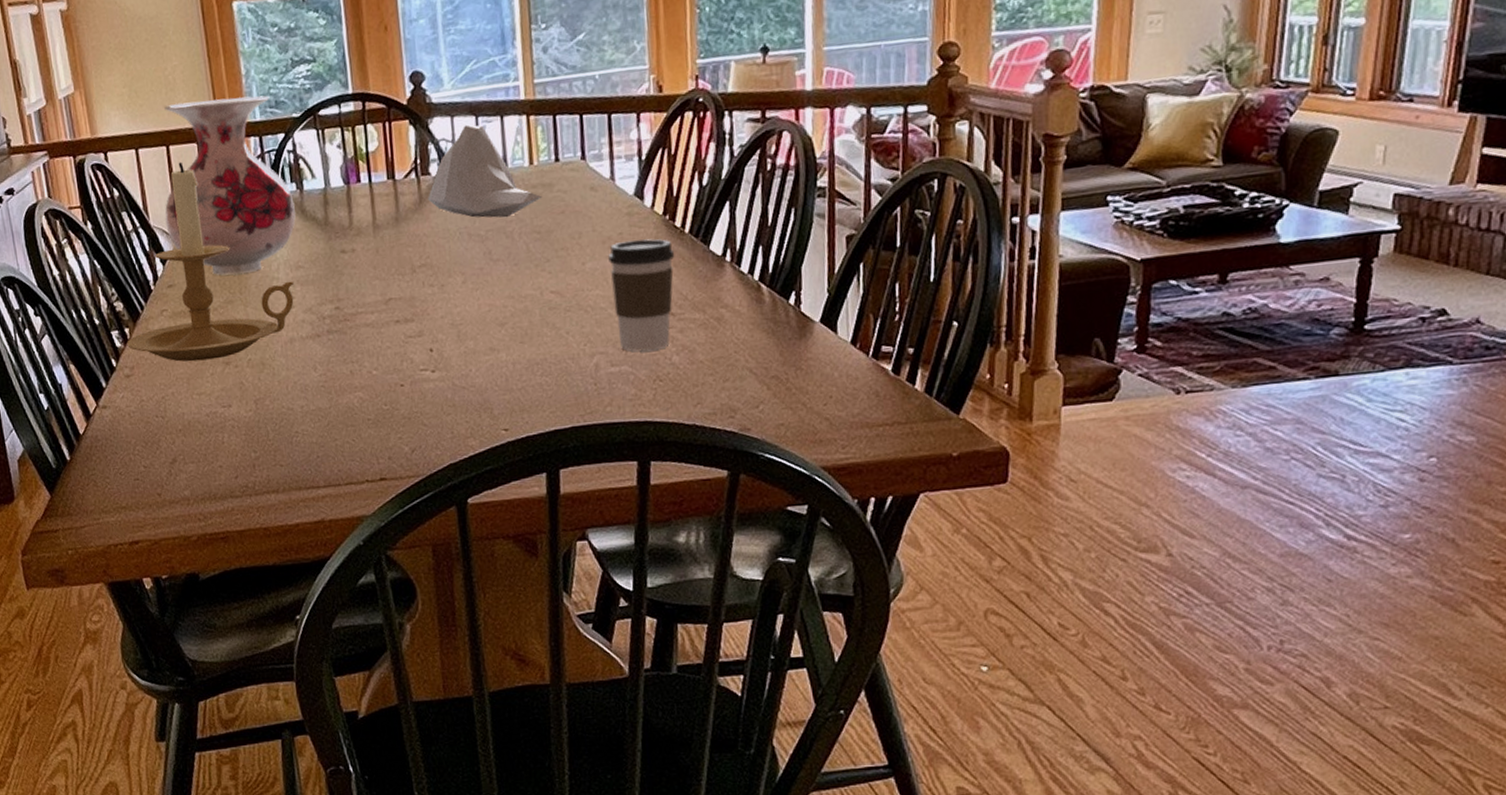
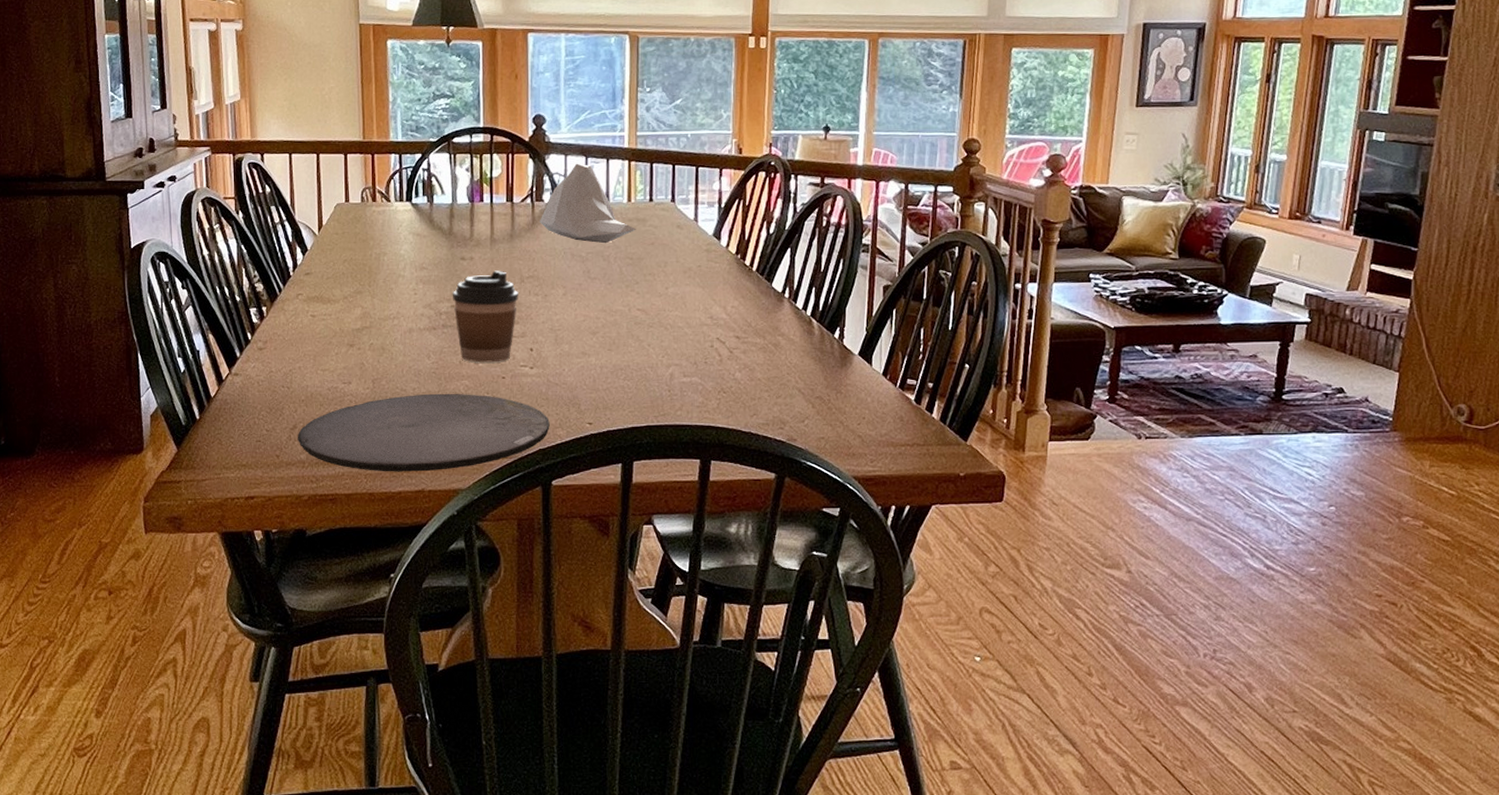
candle holder: present [127,161,294,362] -> none [263,168,417,341]
vase: present [164,95,296,275] -> none [309,119,424,270]
plate: none [178,407,460,503] -> present [297,393,550,472]
coffee cup: none [334,261,411,371] -> present [452,270,519,363]
coffee cup: present [608,239,675,351] -> none [688,272,743,367]

